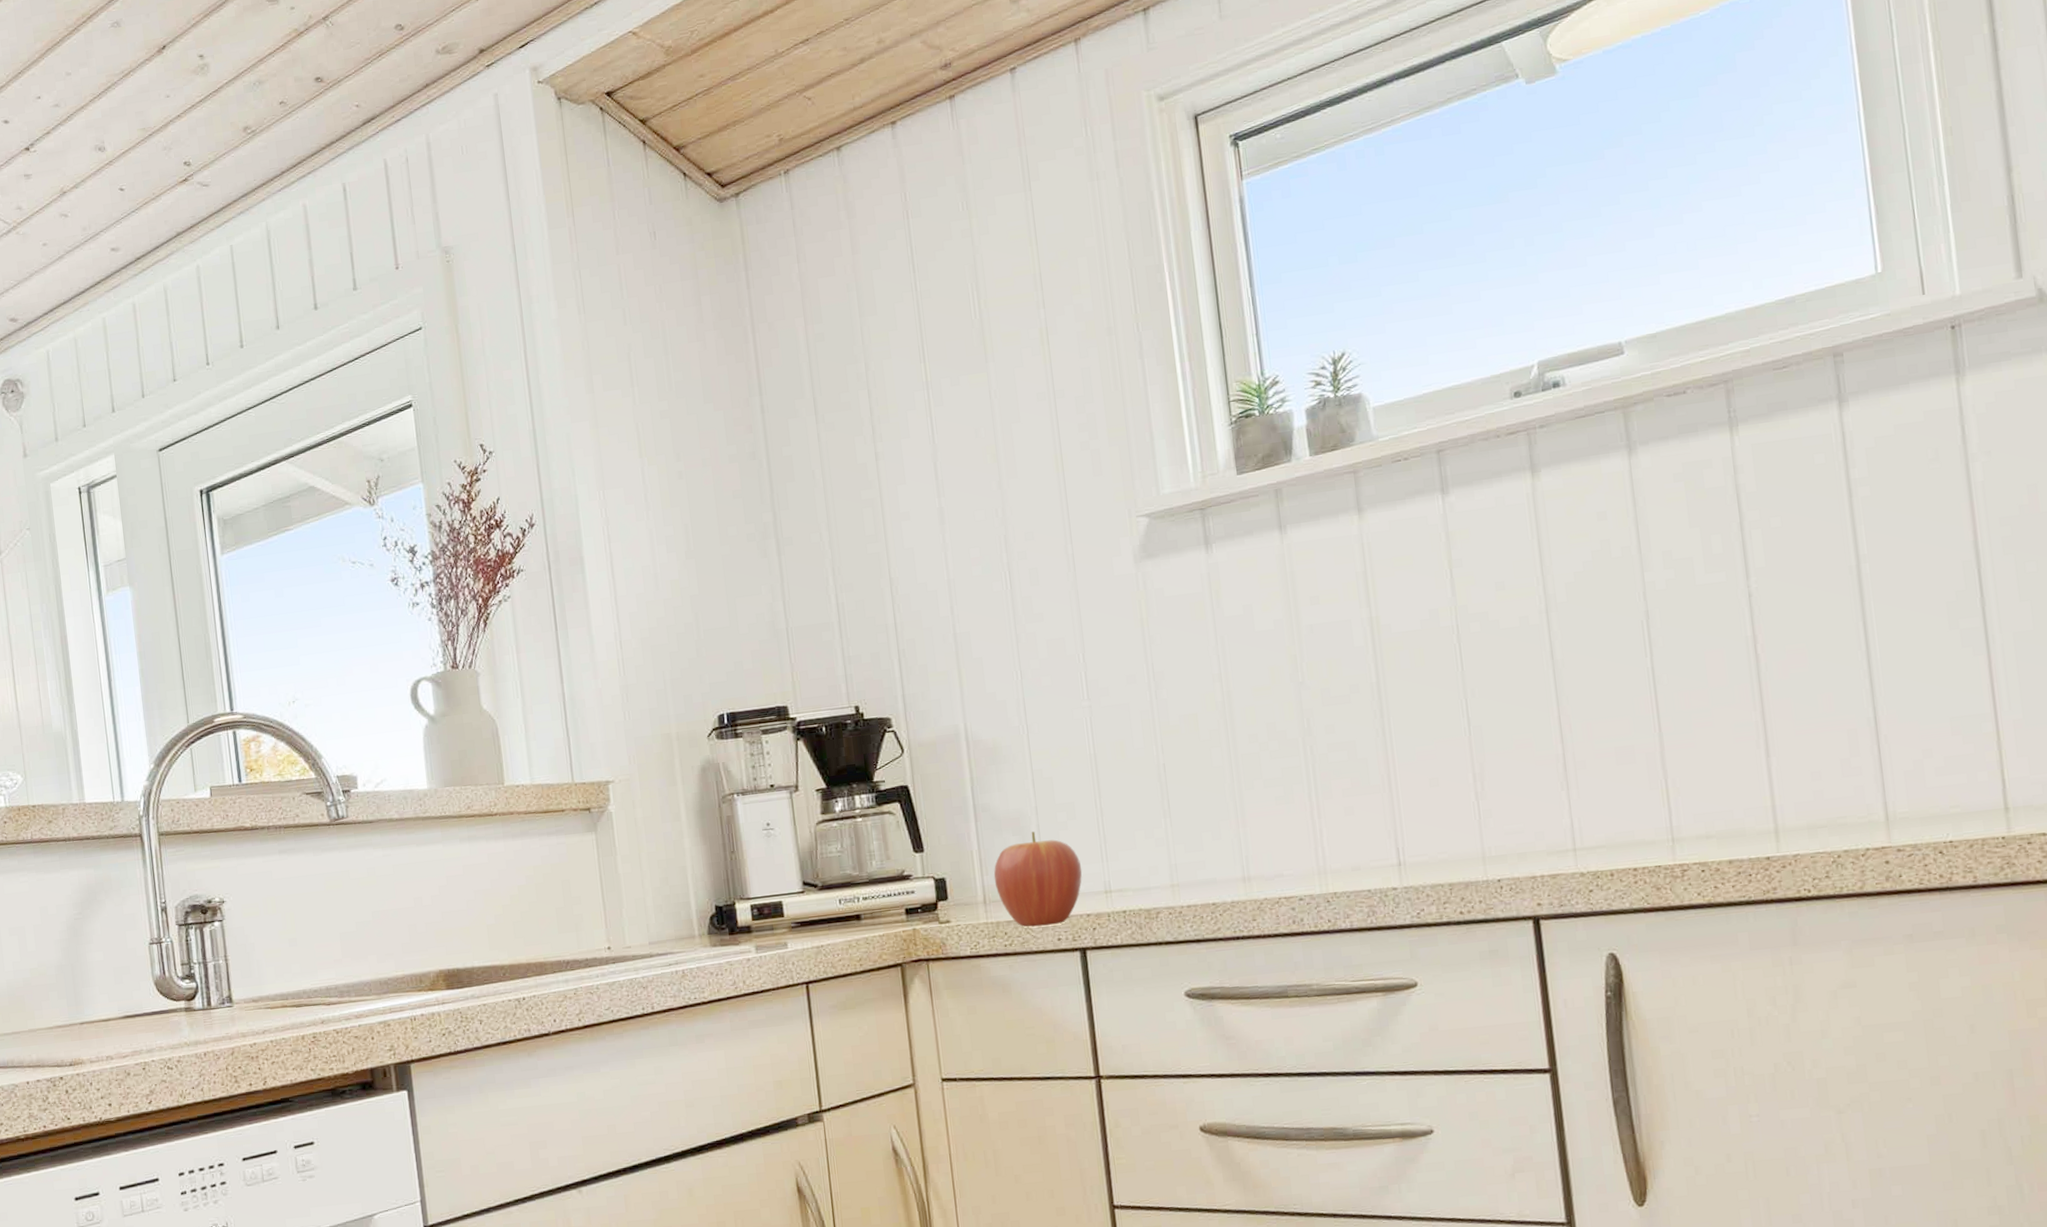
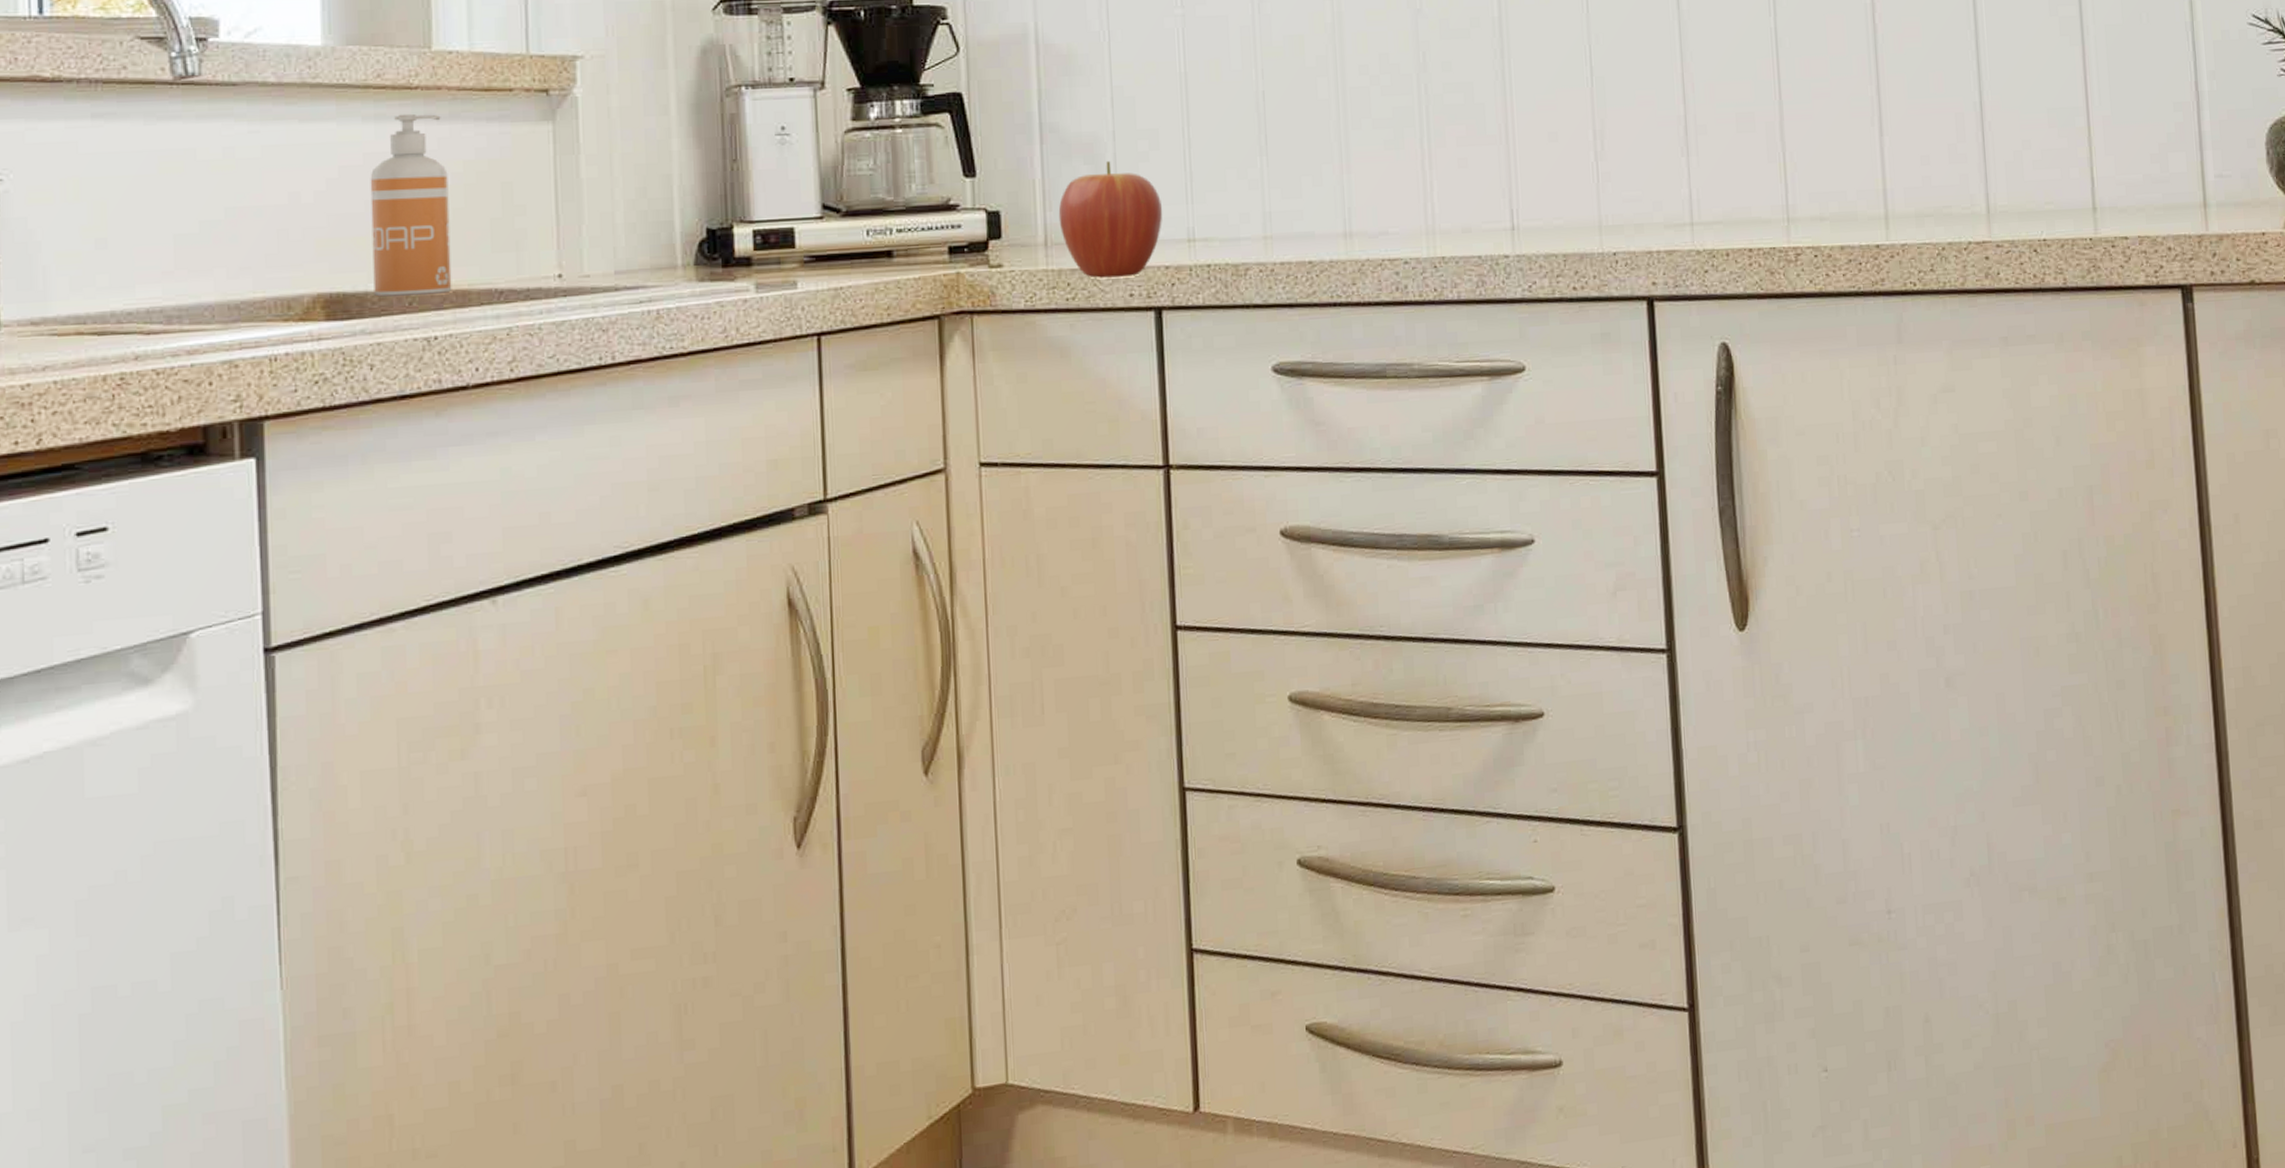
soap dispenser: none [468,833,533,971] -> present [370,113,452,298]

